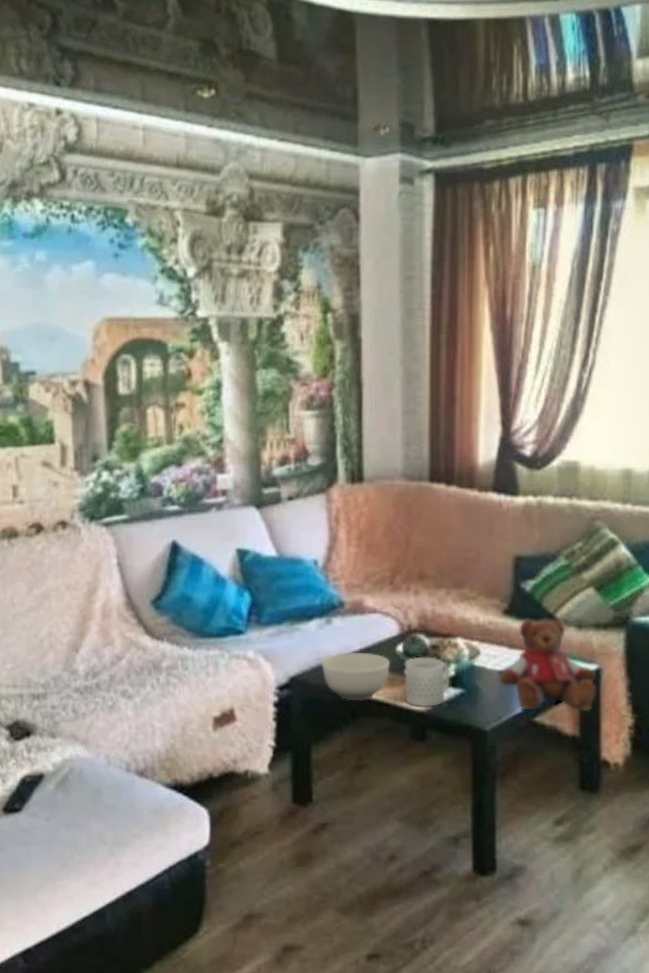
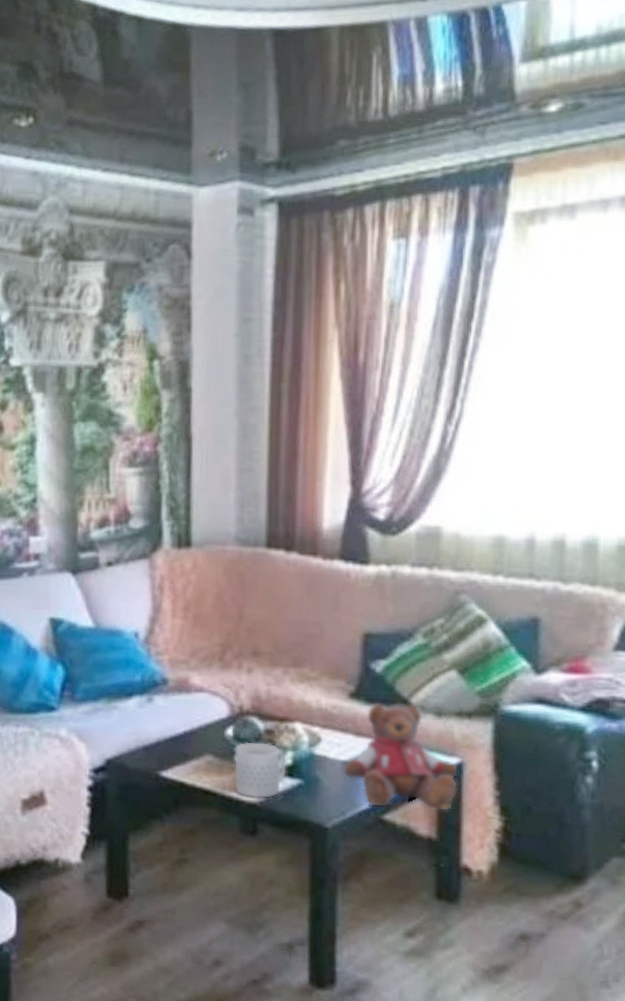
bowl: present [320,652,391,701] -> none [140,734,219,788]

